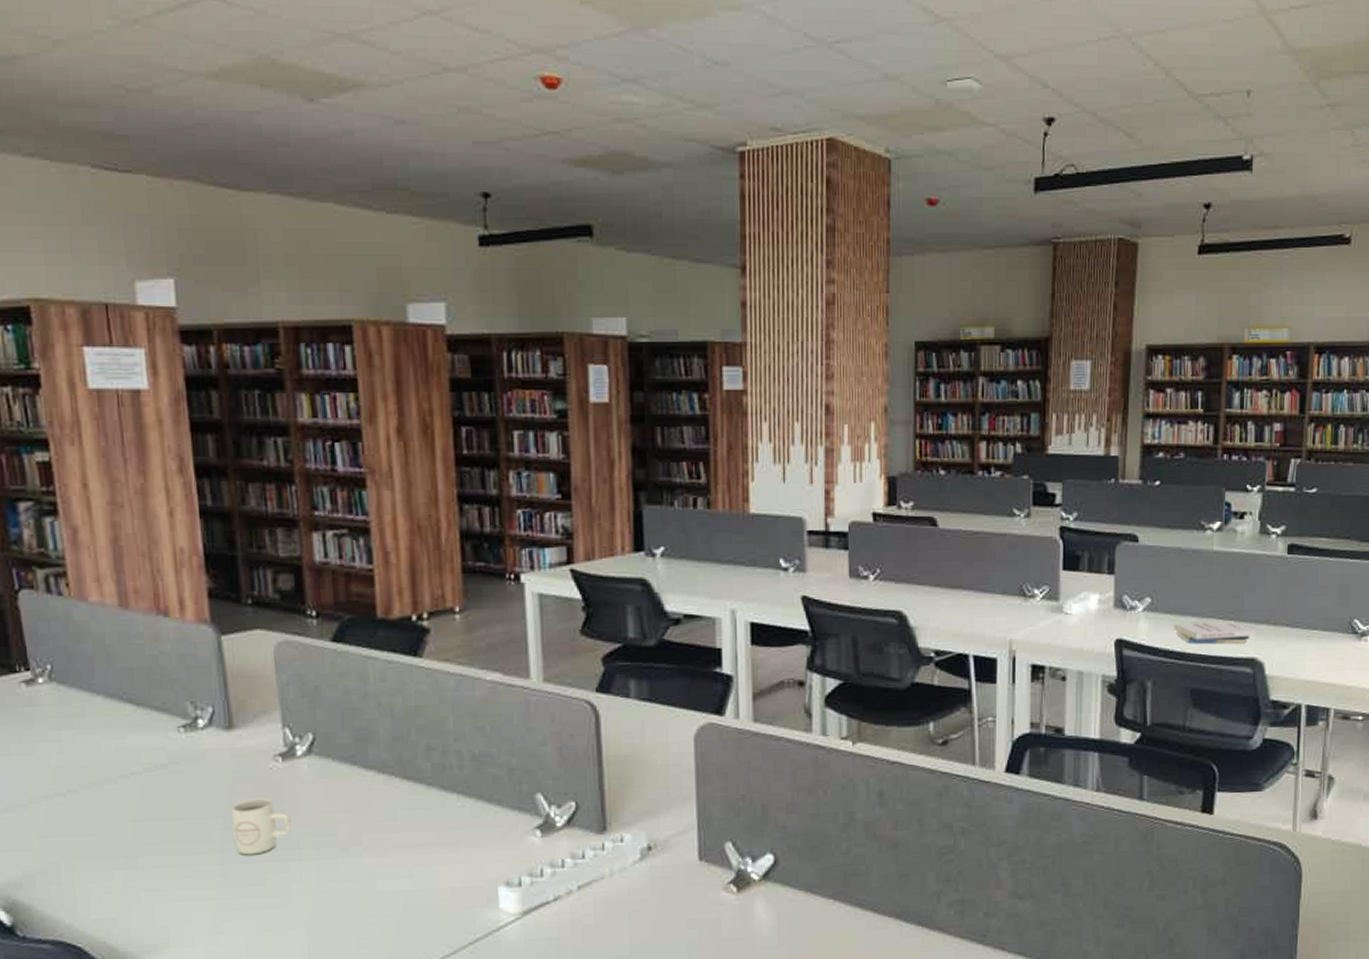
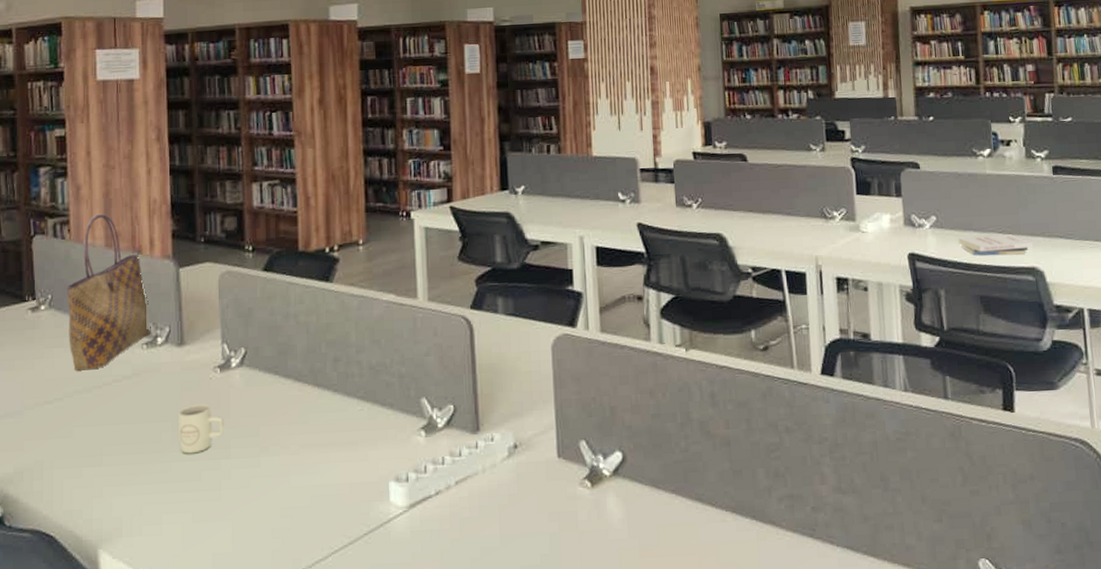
tote bag: none [70,564,189,758] -> present [66,213,151,371]

